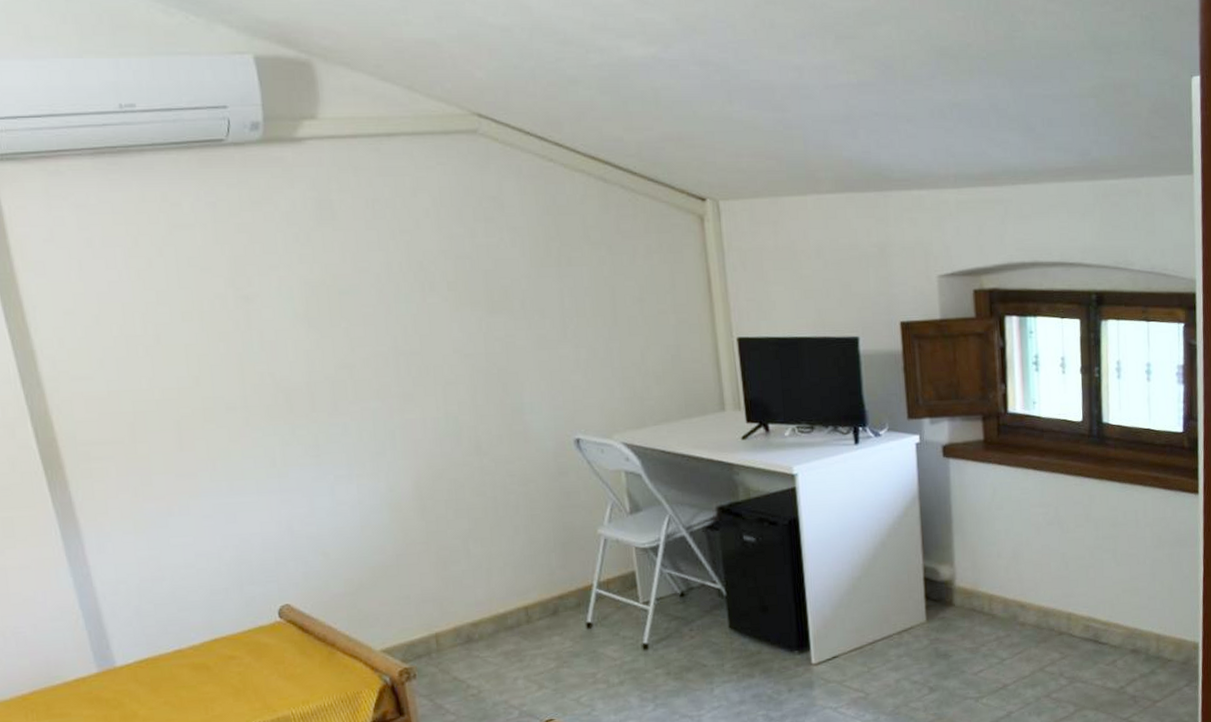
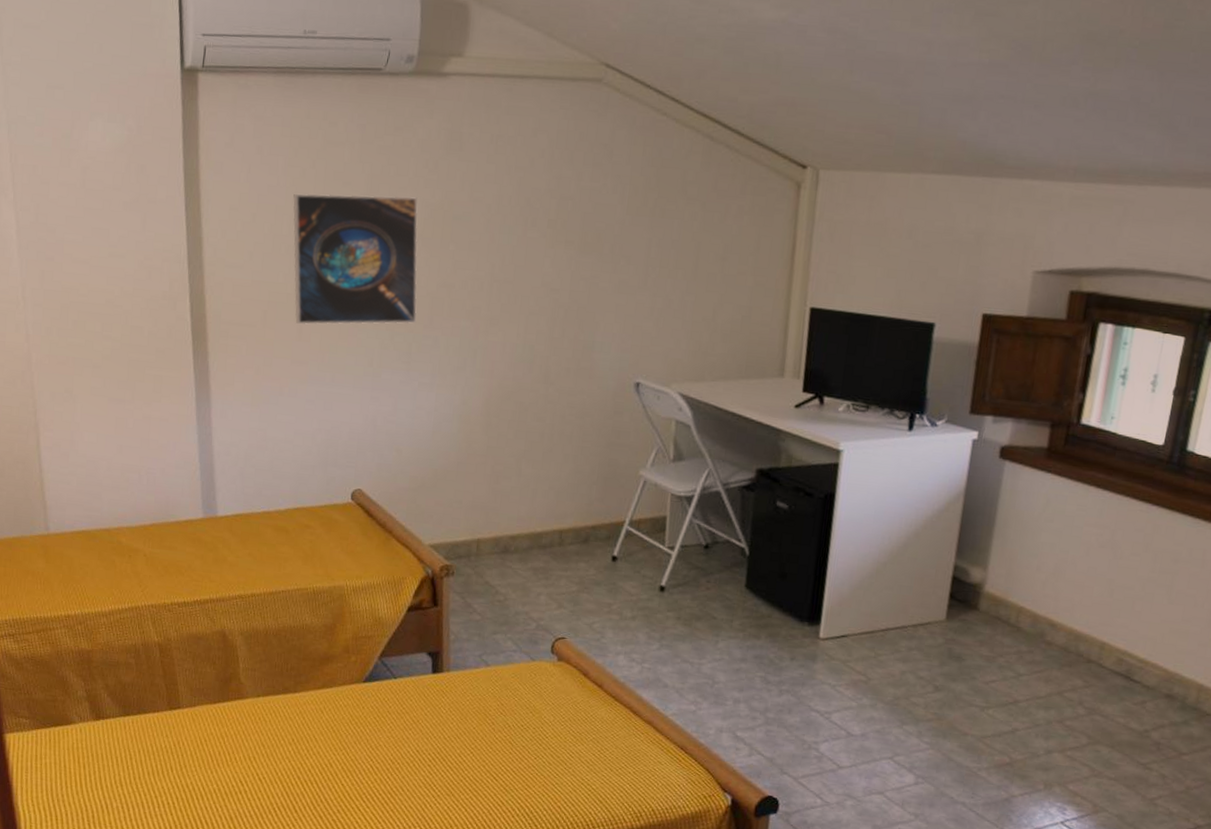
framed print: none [142,275,319,433] -> present [293,193,418,325]

